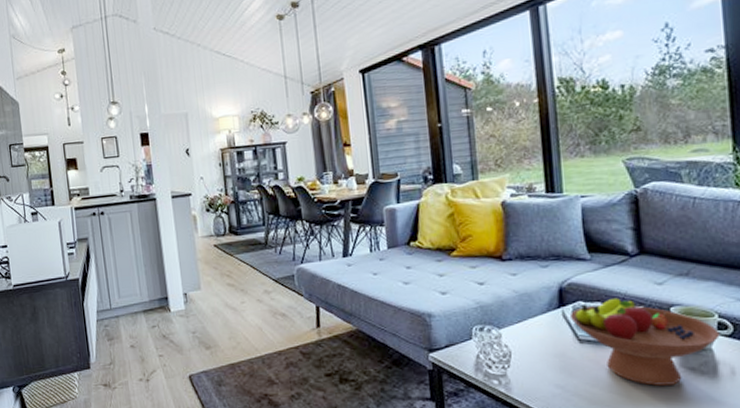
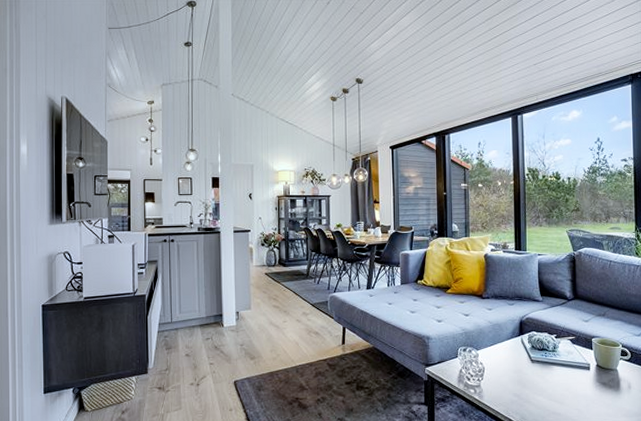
fruit bowl: present [569,297,720,386] -> none [526,330,622,396]

